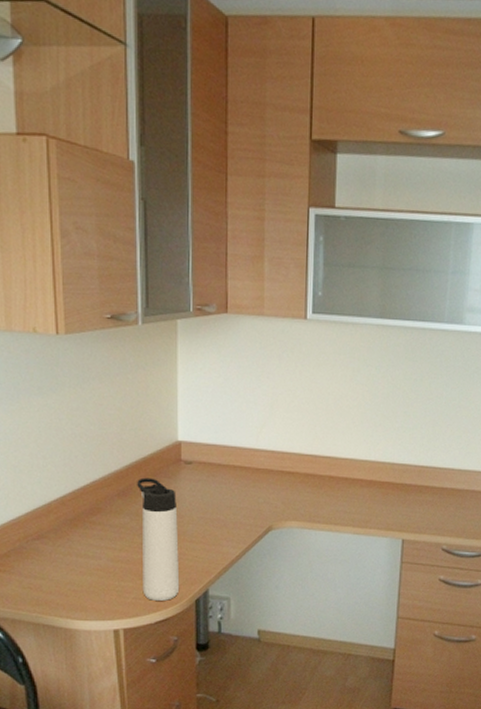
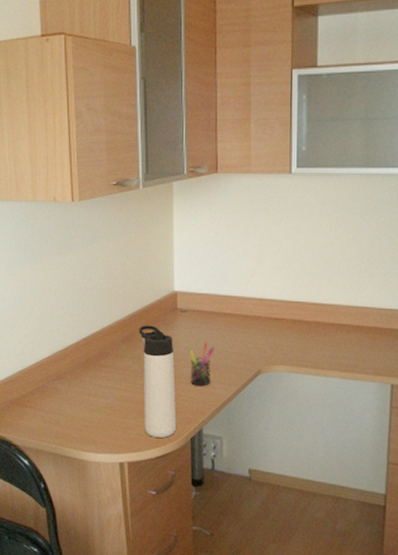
pen holder: none [192,496,223,544] -> present [187,342,215,386]

